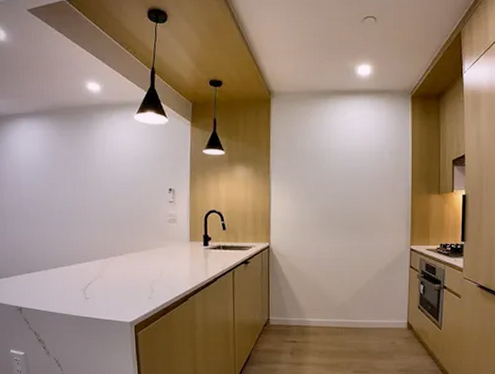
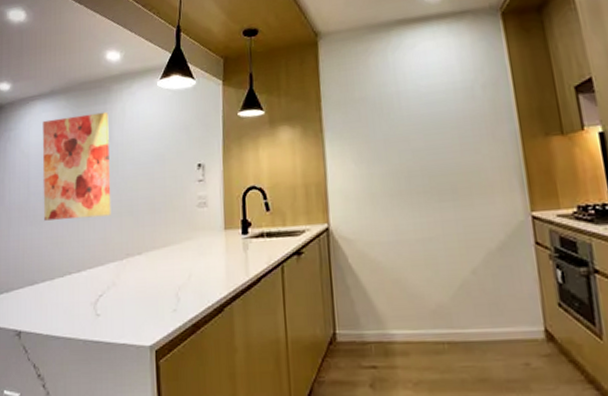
wall art: none [29,136,96,224] -> present [42,111,111,221]

